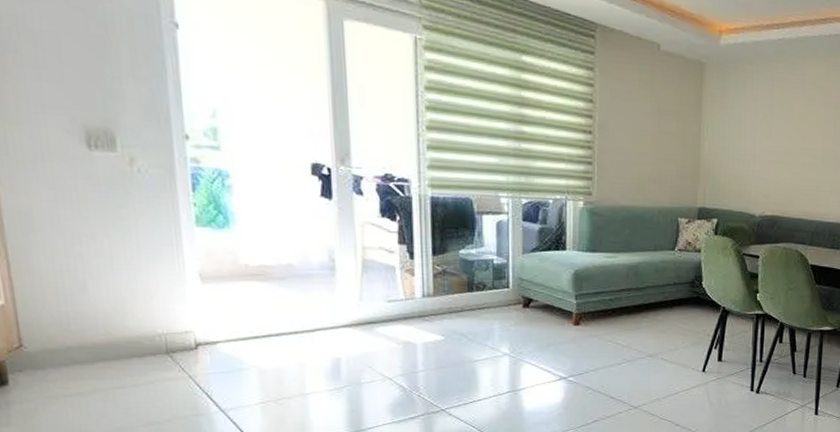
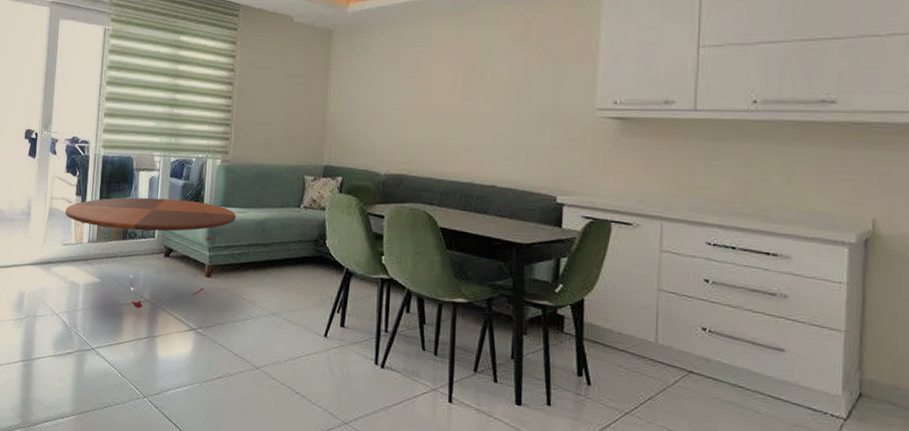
coffee table: none [386,244,605,363] -> present [65,197,236,308]

